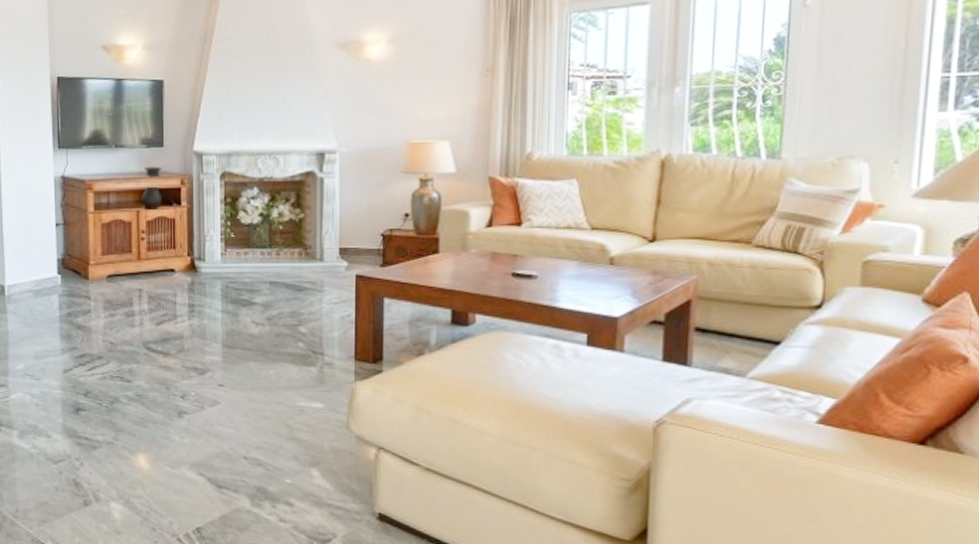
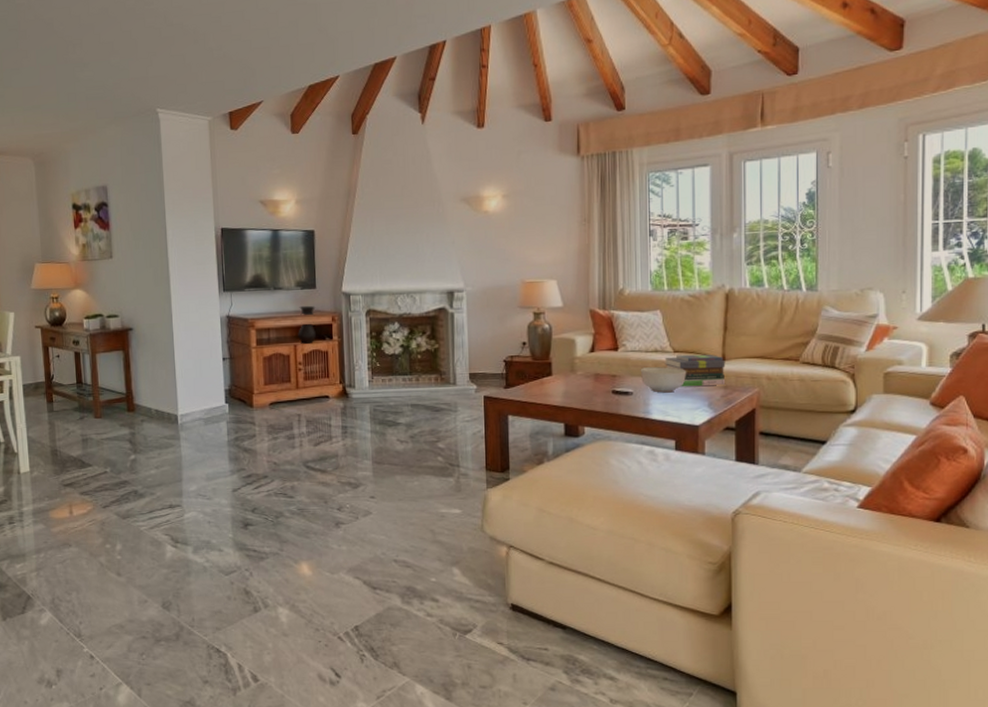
bowl: none [547,246,607,278] -> present [640,367,687,393]
books: none [579,232,656,272] -> present [665,354,726,387]

